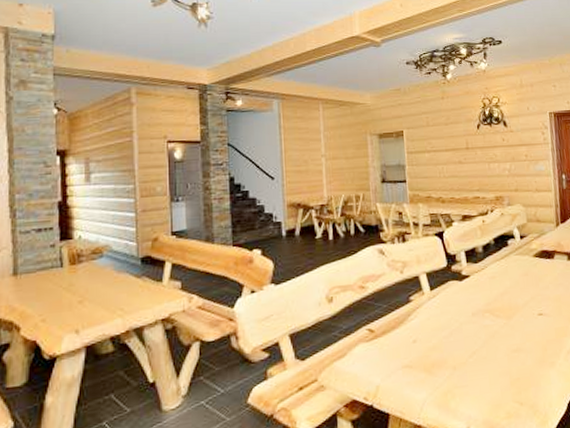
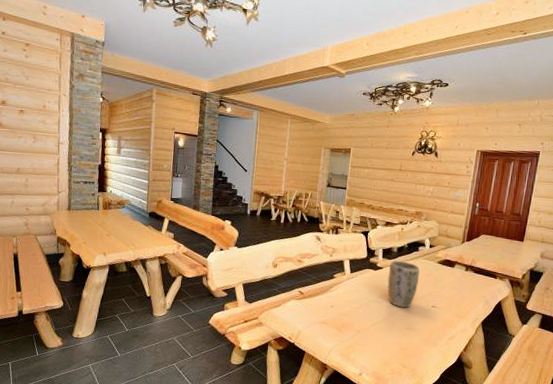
plant pot: none [477,261,517,325] -> present [387,260,420,308]

